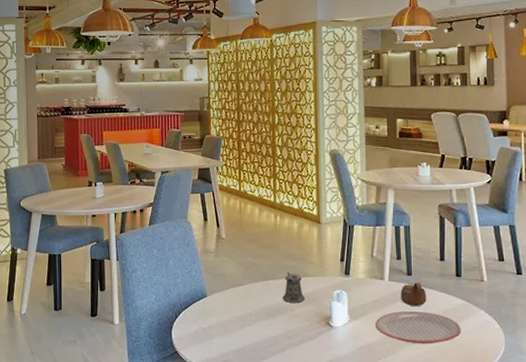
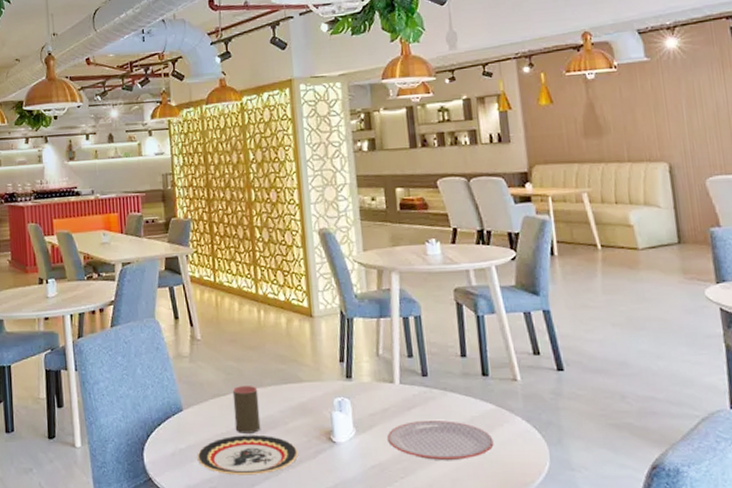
plate: none [217,318,302,351] -> present [197,434,299,476]
cup: none [249,277,272,317] -> present [232,385,261,433]
pepper shaker: present [283,273,306,304] -> none [273,378,301,416]
cup: present [401,282,427,306] -> none [415,385,449,414]

